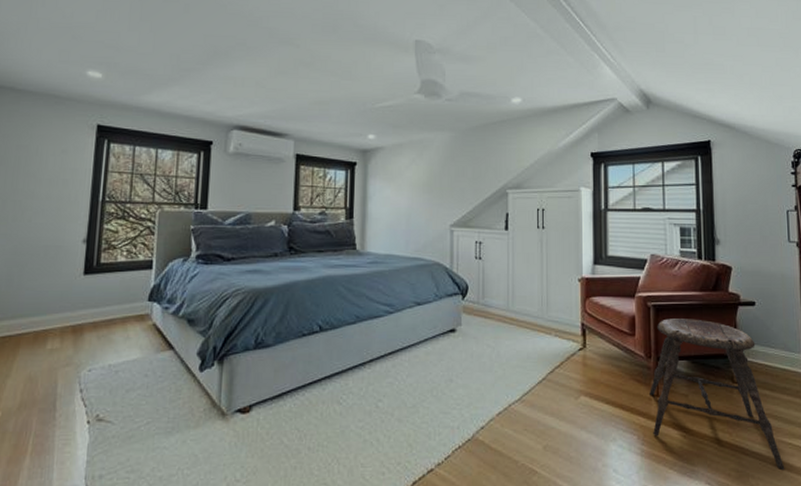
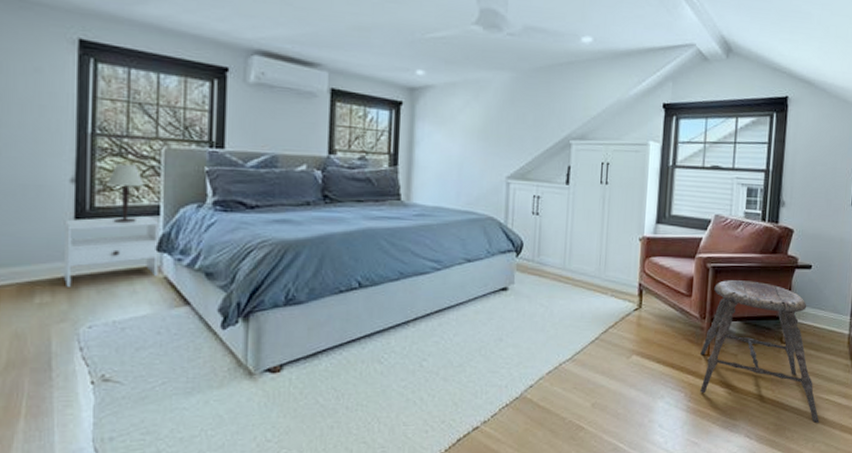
nightstand: none [71,270,152,334] -> present [63,216,159,287]
table lamp: none [111,225,141,277] -> present [106,163,144,224]

